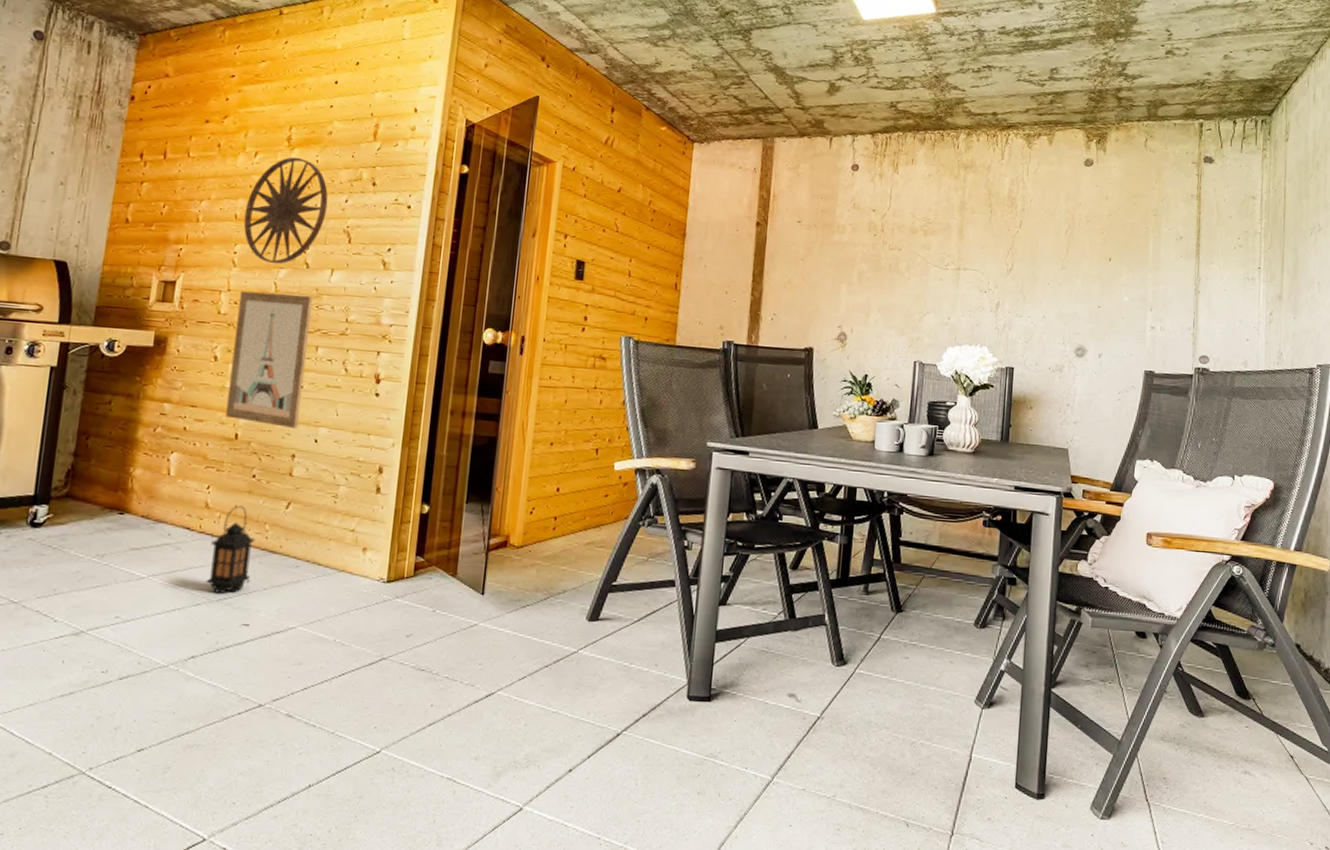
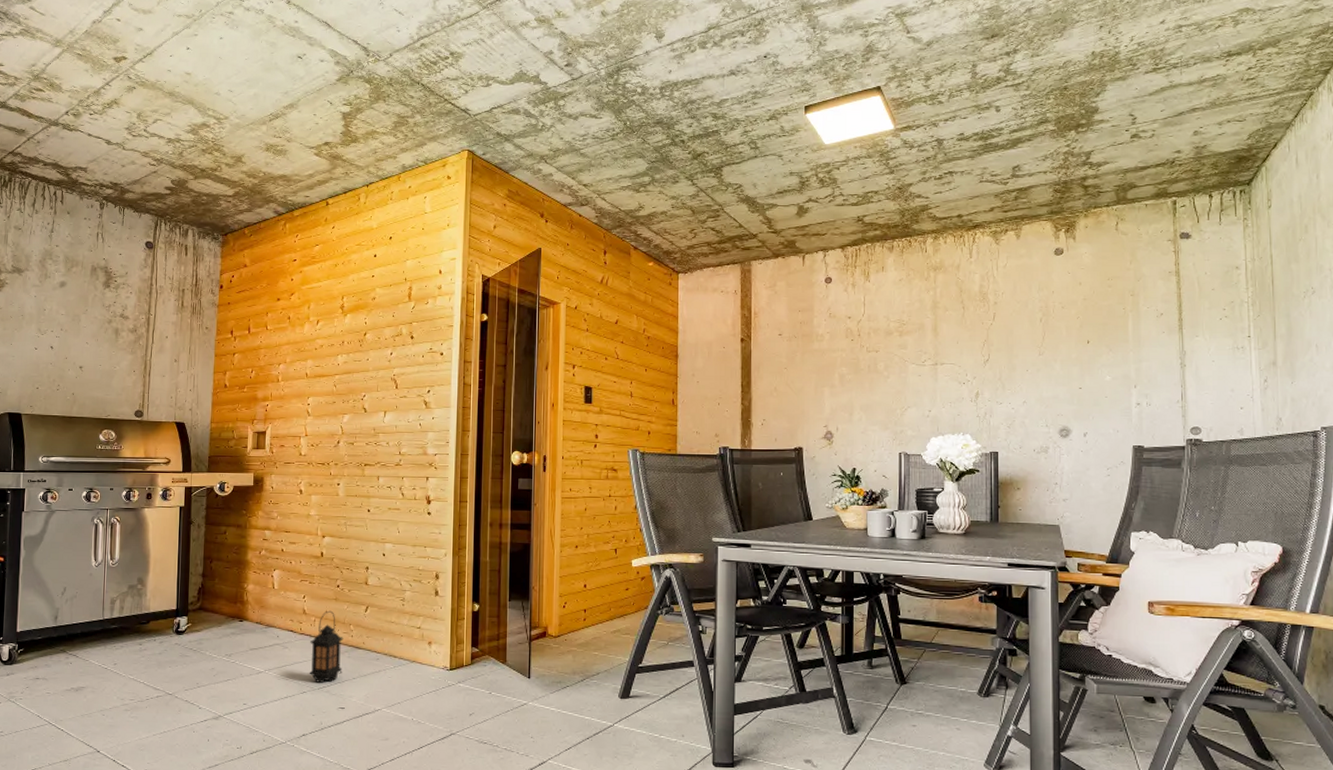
wall art: present [225,291,314,428] -> none [312,434,372,545]
wall art: present [243,157,329,265] -> none [313,321,377,411]

